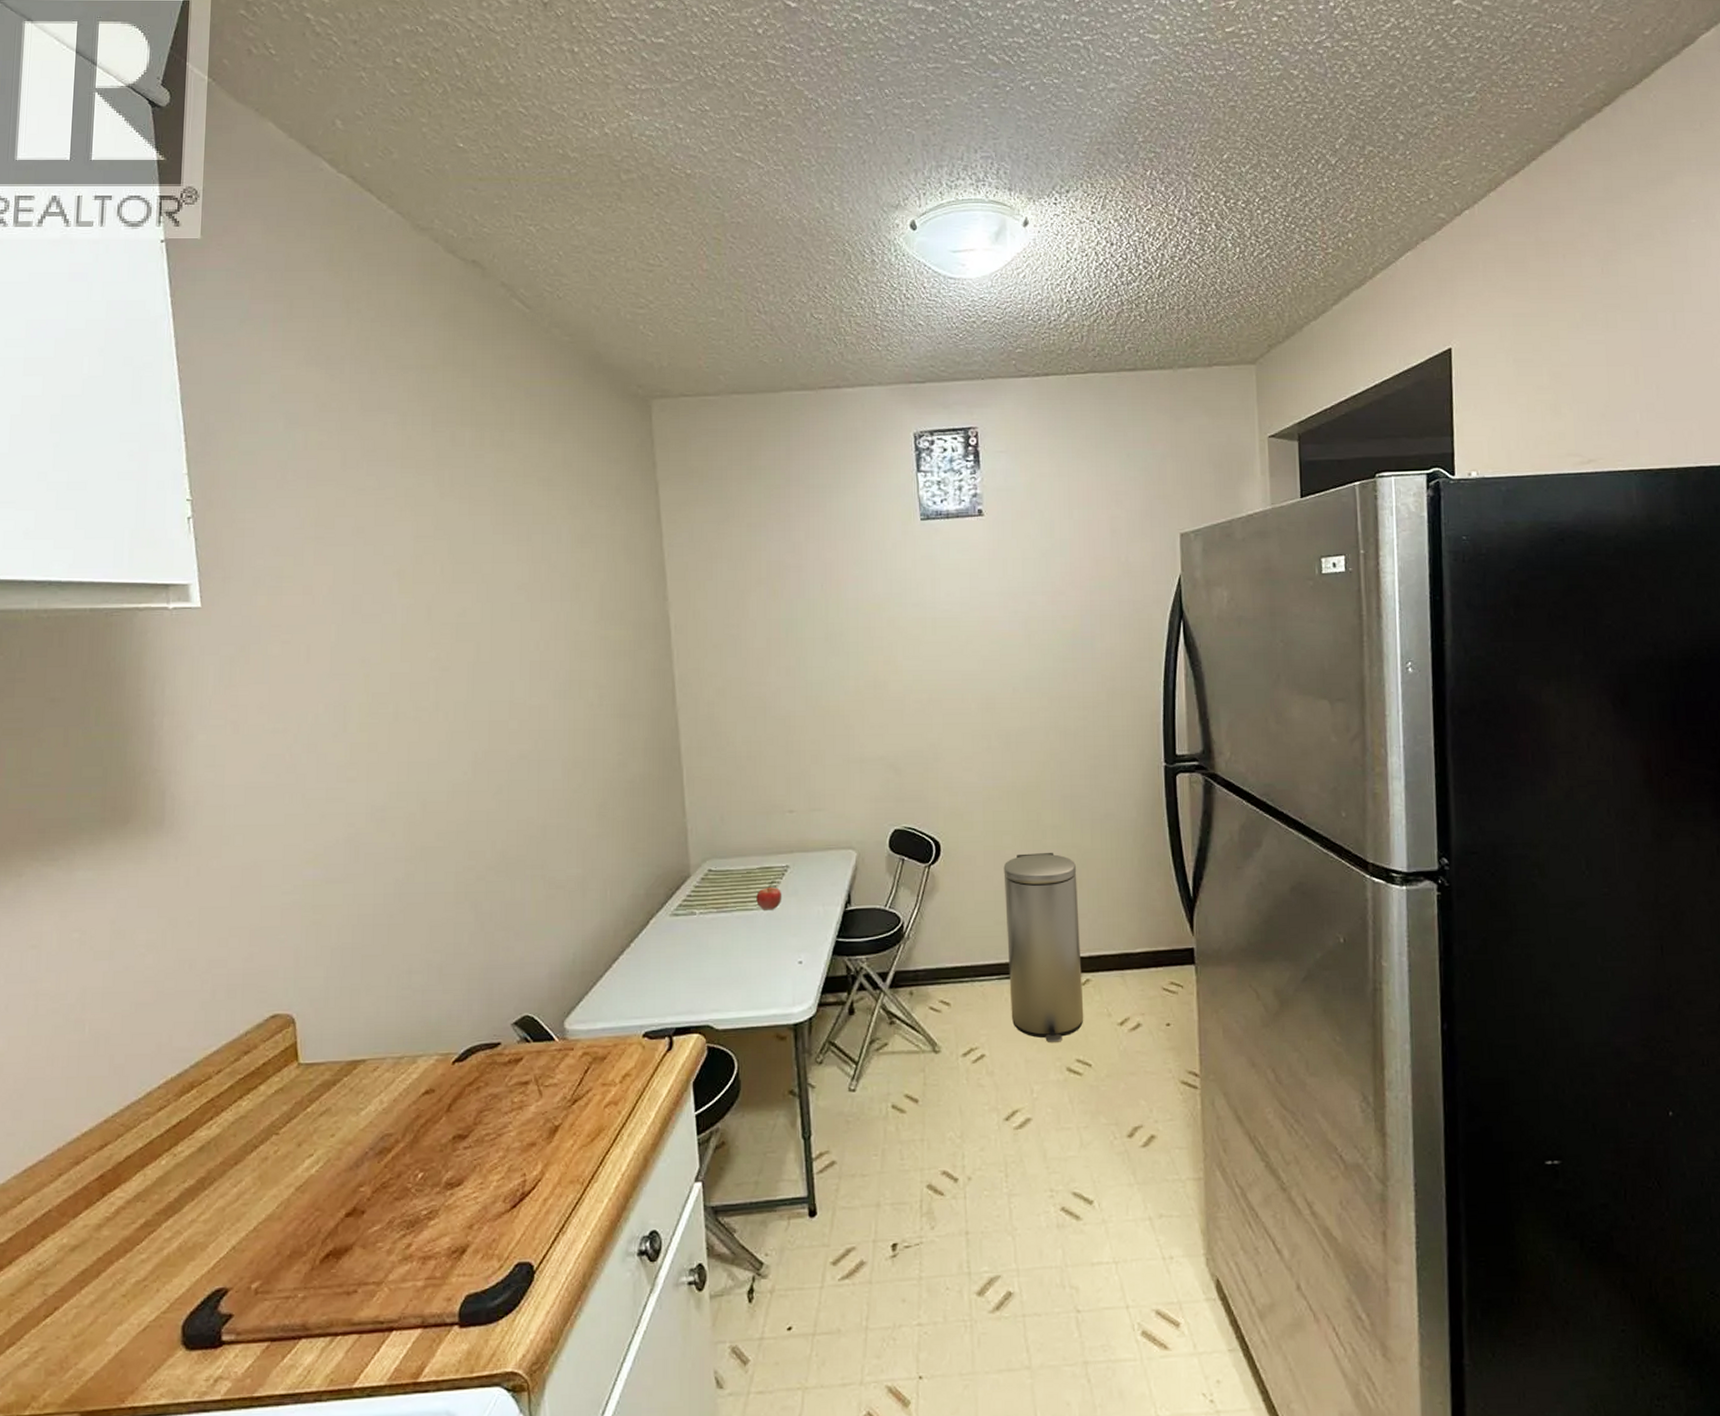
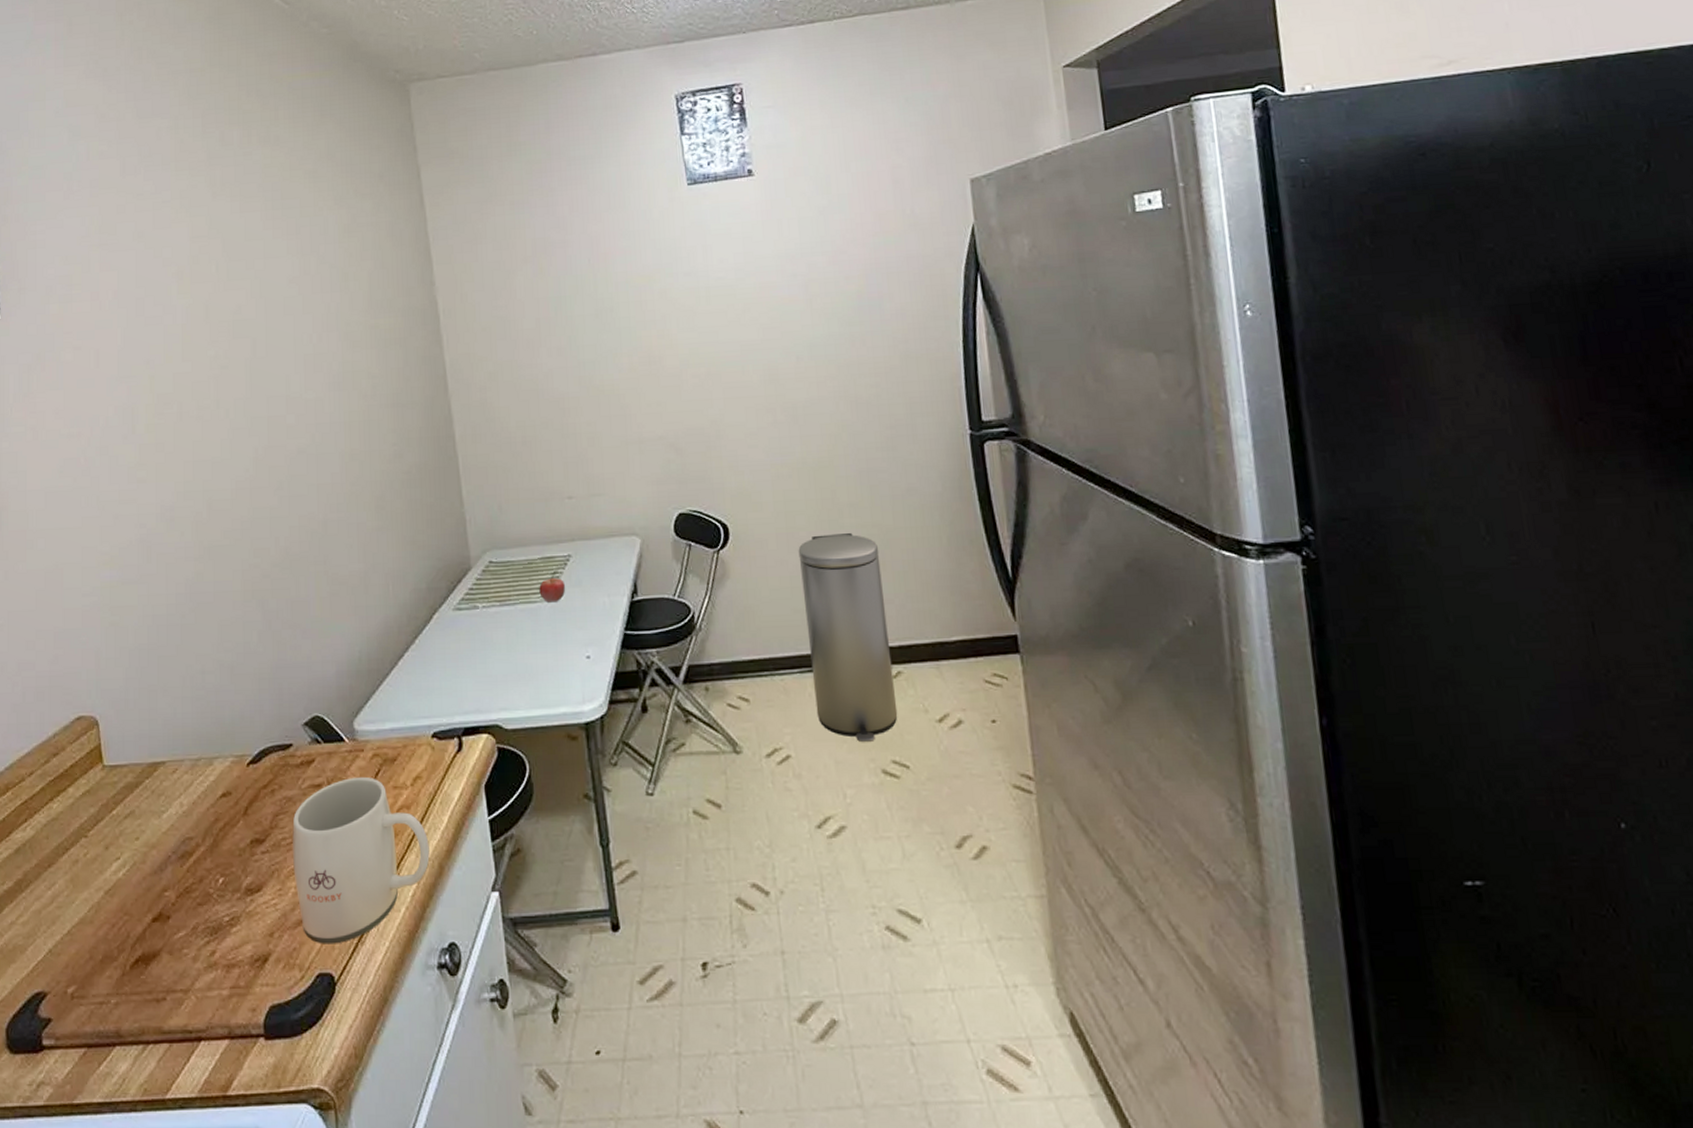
mug: none [495,1074,635,1235] -> present [292,776,430,944]

